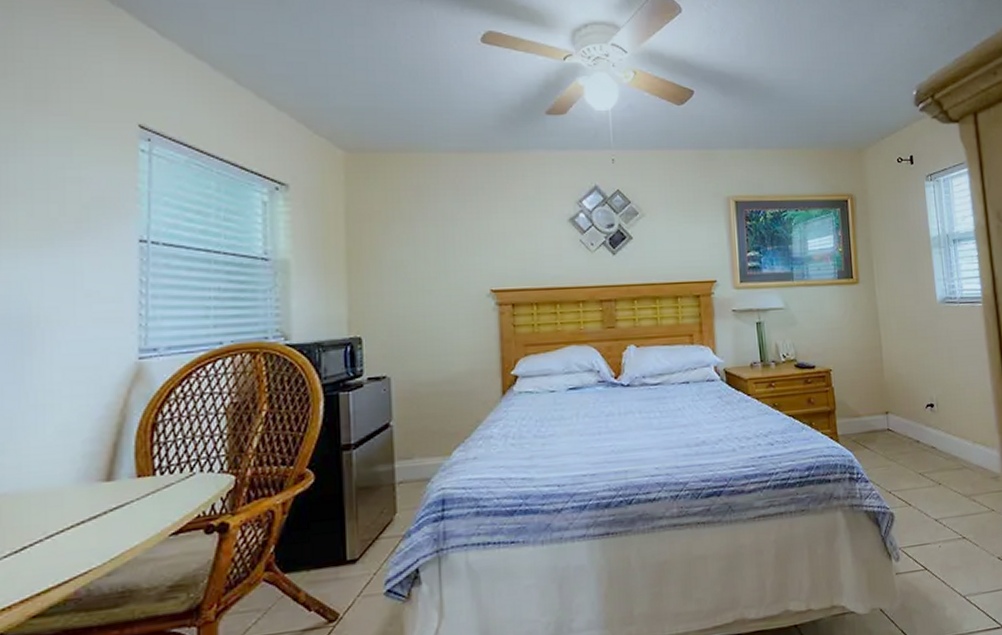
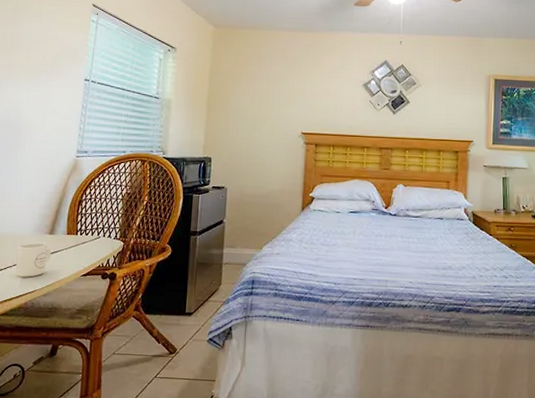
mug: none [50,495,113,554] -> present [16,242,52,277]

